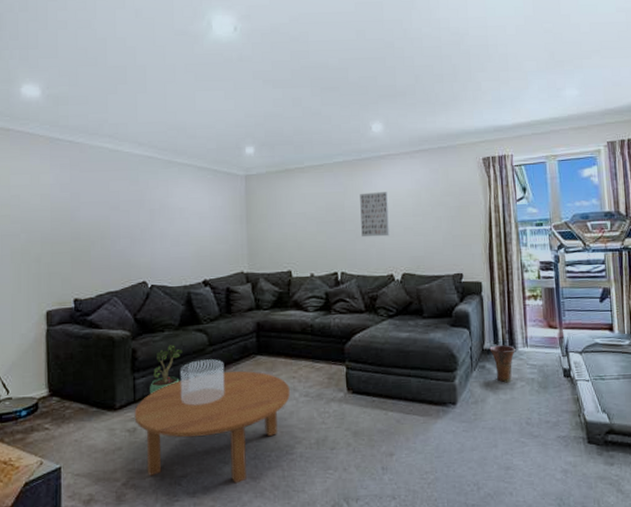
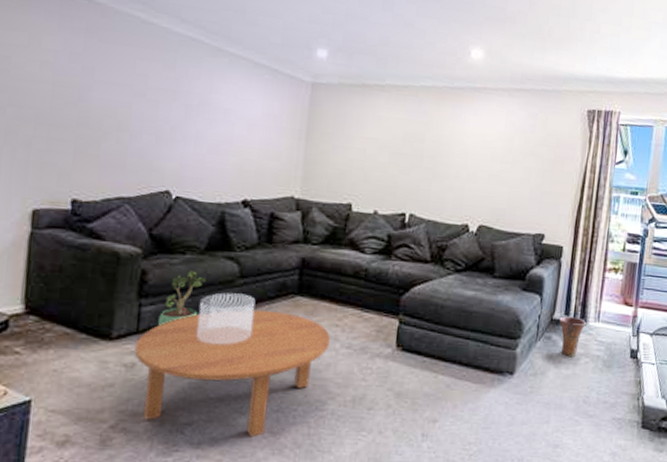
wall art: present [360,192,389,238] -> none [440,127,477,181]

